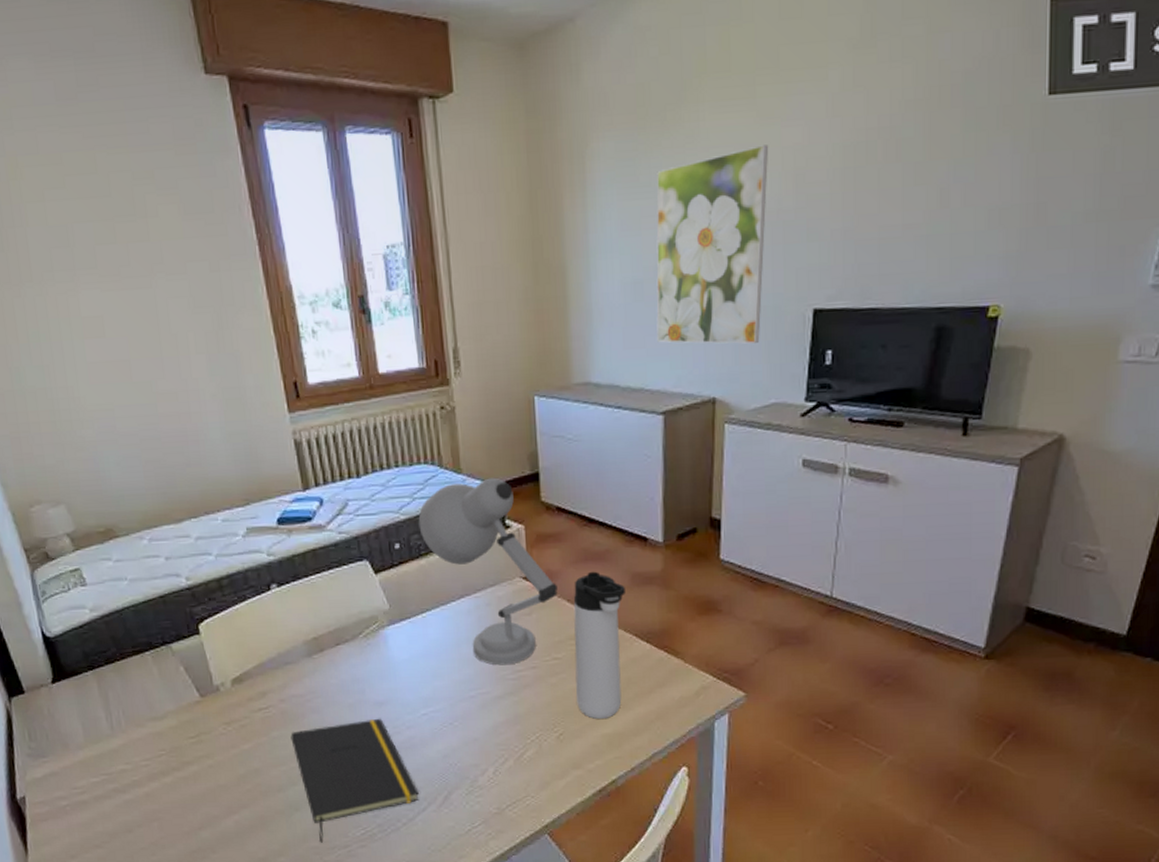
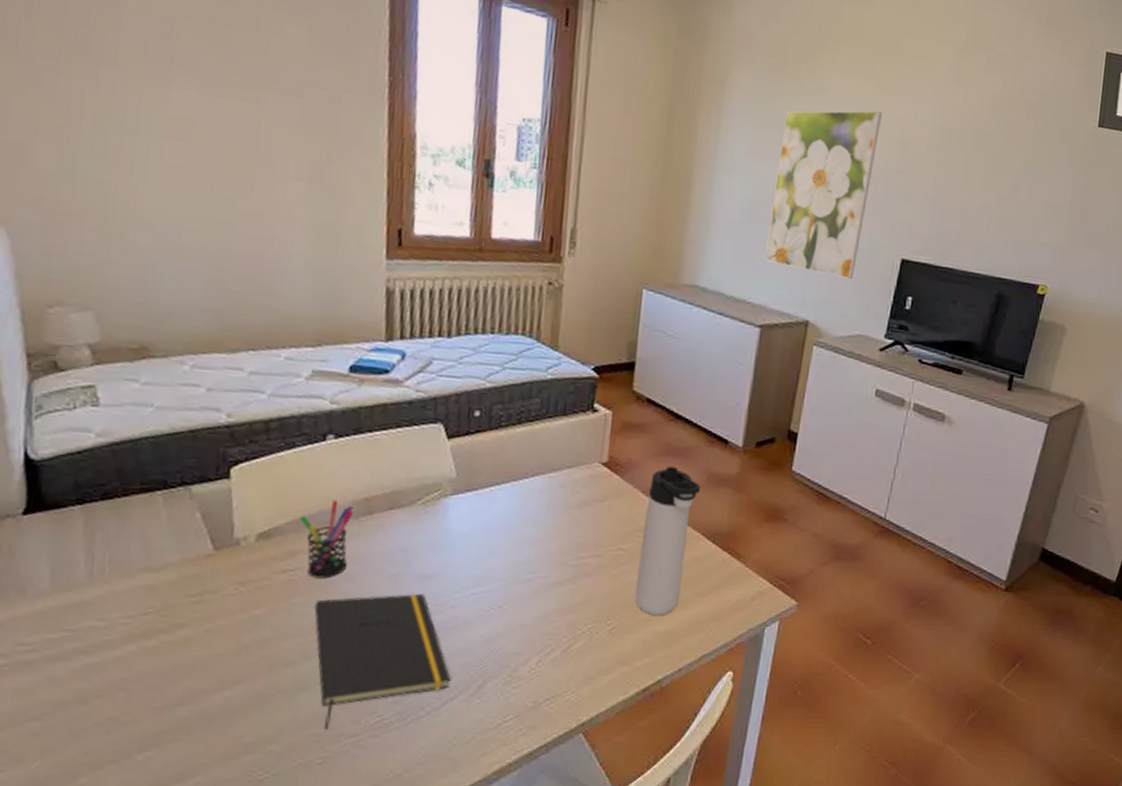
pen holder: none [262,641,311,713] -> present [299,499,355,579]
desk lamp: present [418,477,558,666] -> none [504,359,635,551]

